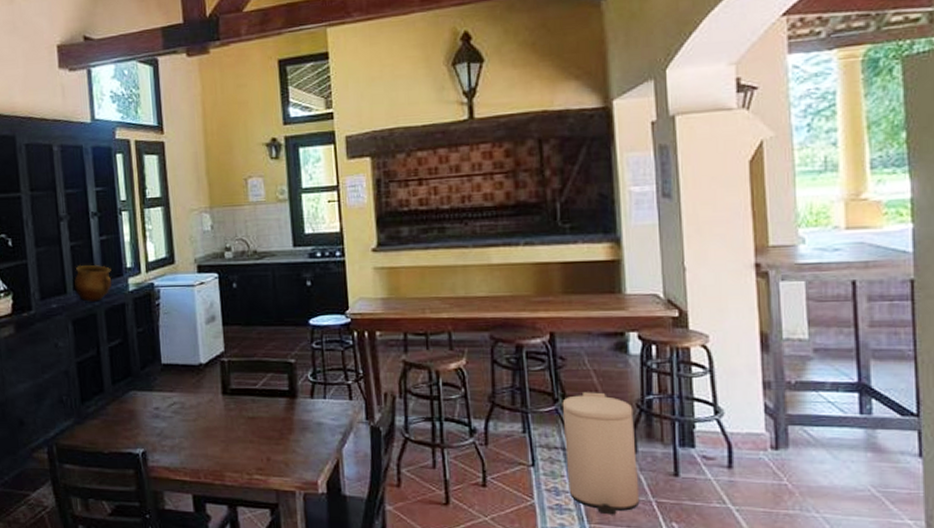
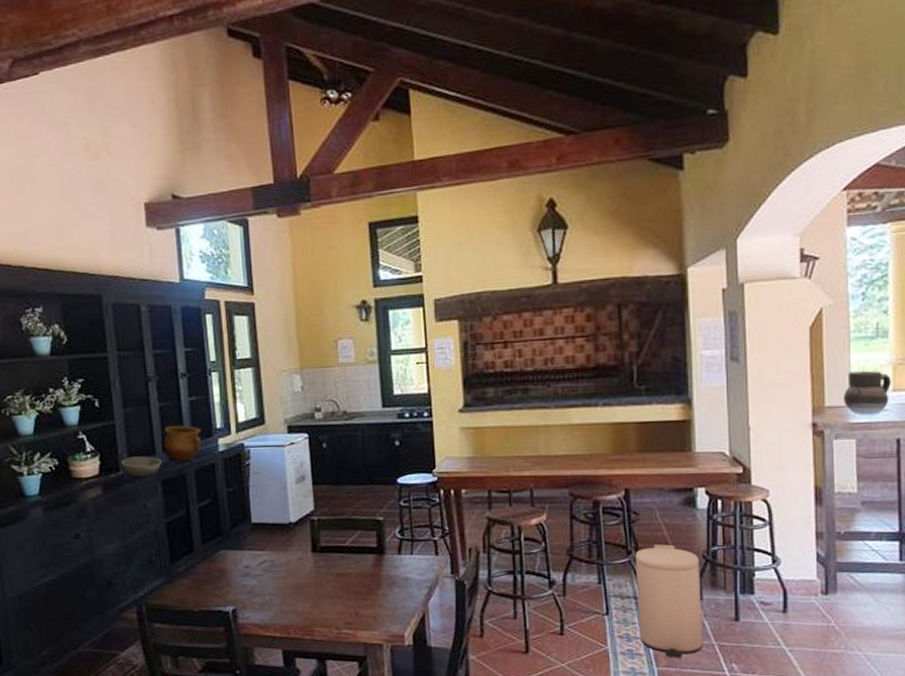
bowl: none [33,295,73,317] -> present [121,456,162,478]
ceramic jug: none [789,207,844,255] -> present [843,371,891,415]

